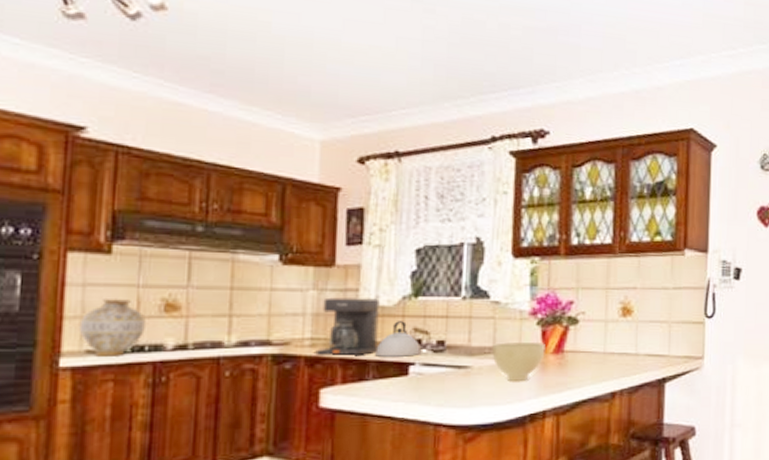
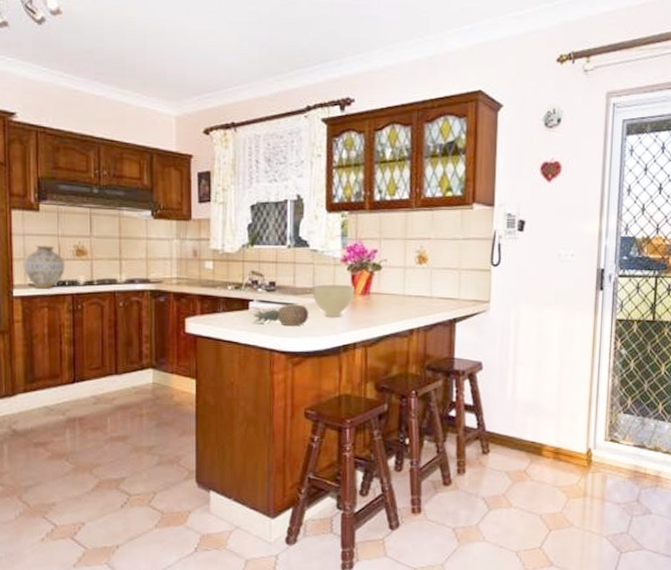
coffee maker: present [315,297,380,357] -> none [180,245,225,293]
kettle: present [375,321,421,357] -> none [224,265,257,295]
fruit: none [412,367,488,394] -> present [252,304,309,326]

